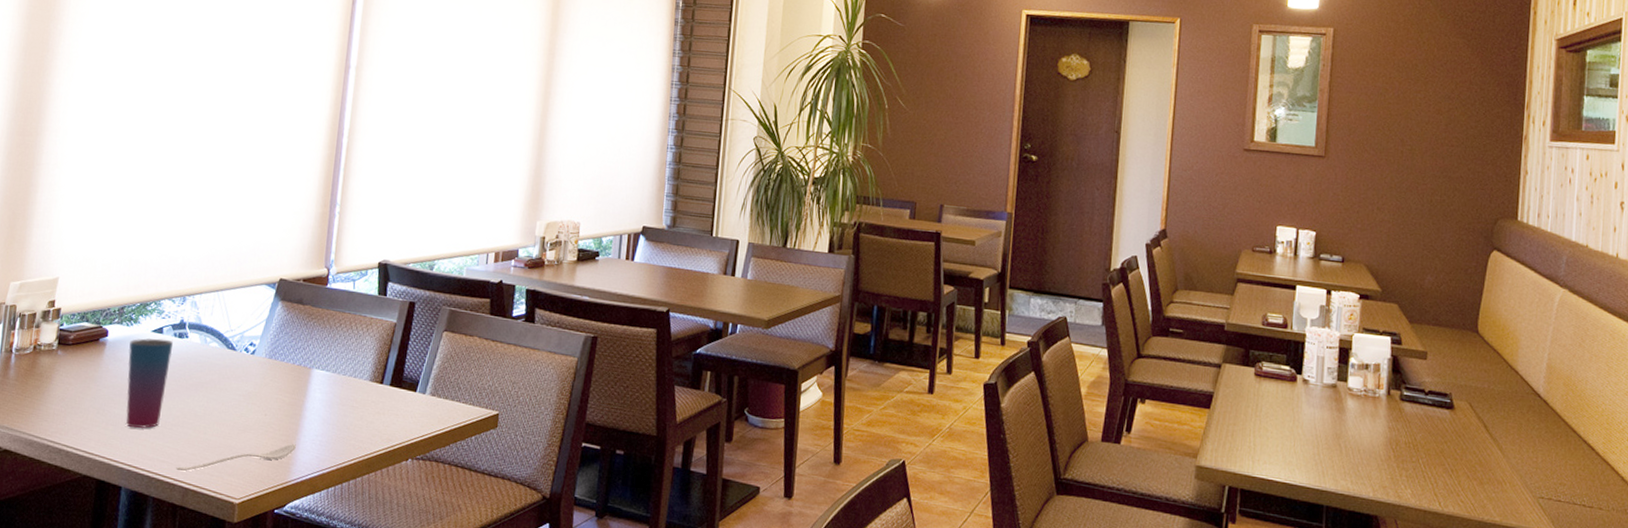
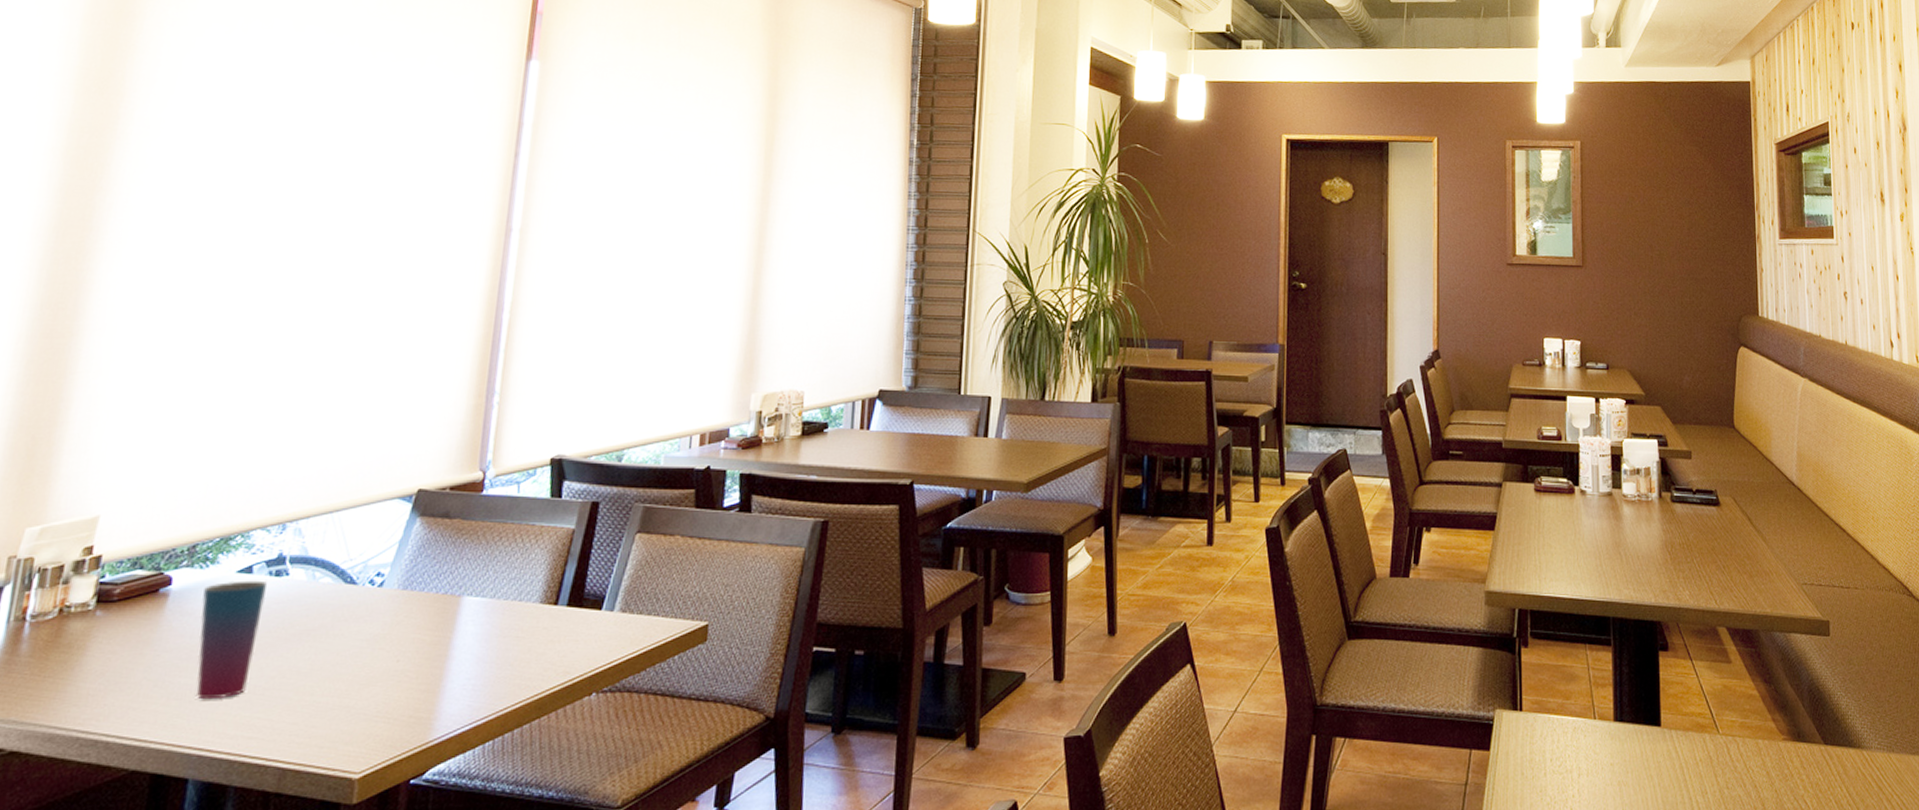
spoon: present [176,443,296,471] -> none [269,692,440,746]

